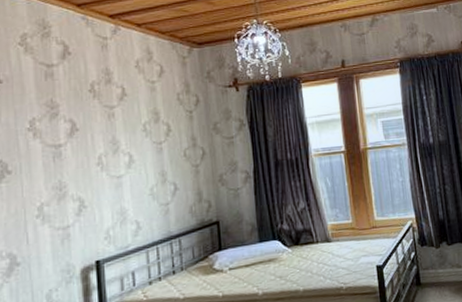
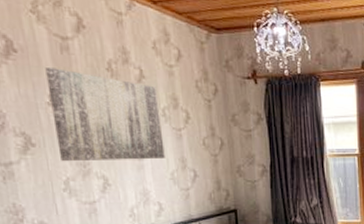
wall art: none [28,94,145,187] -> present [45,68,165,162]

